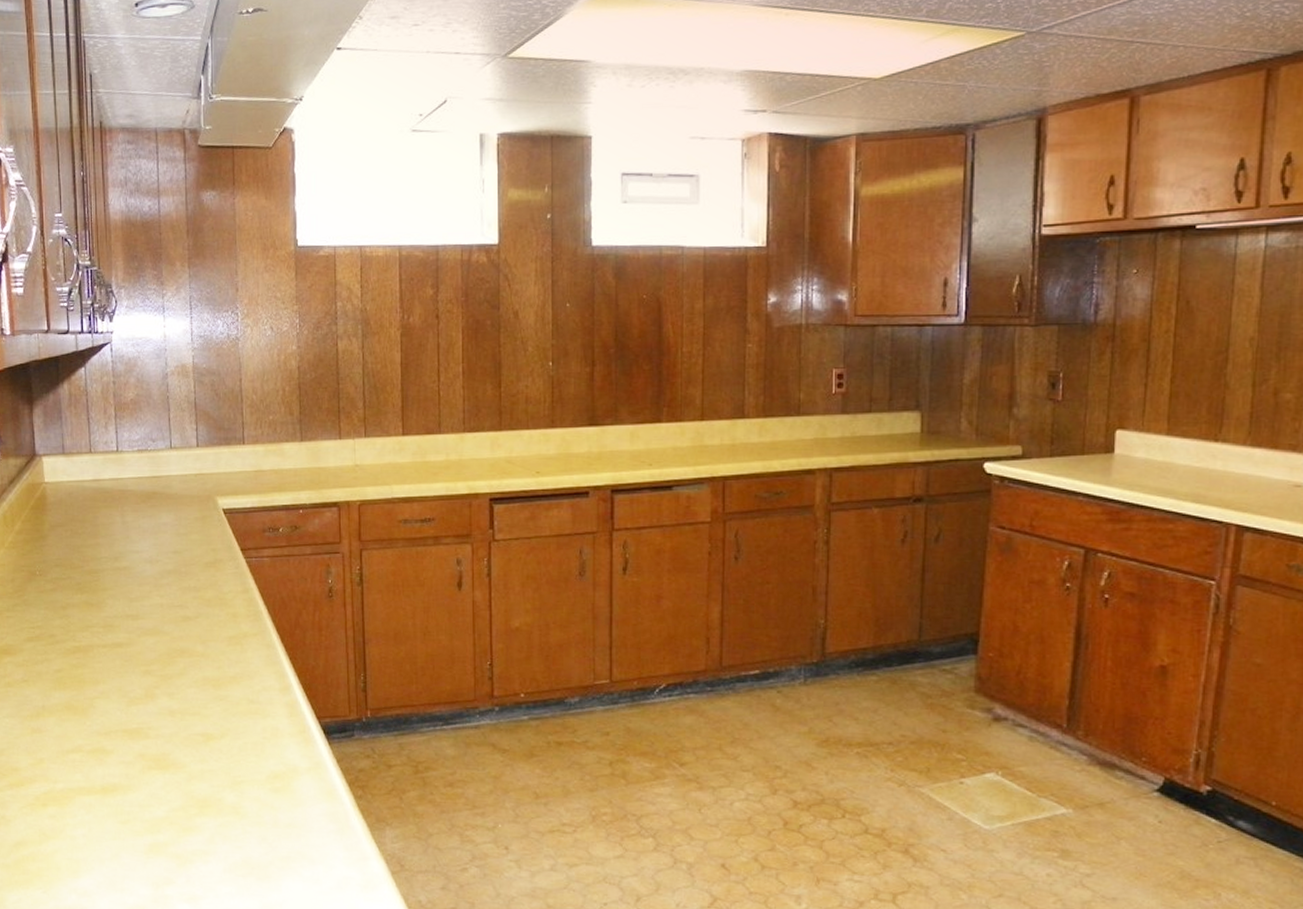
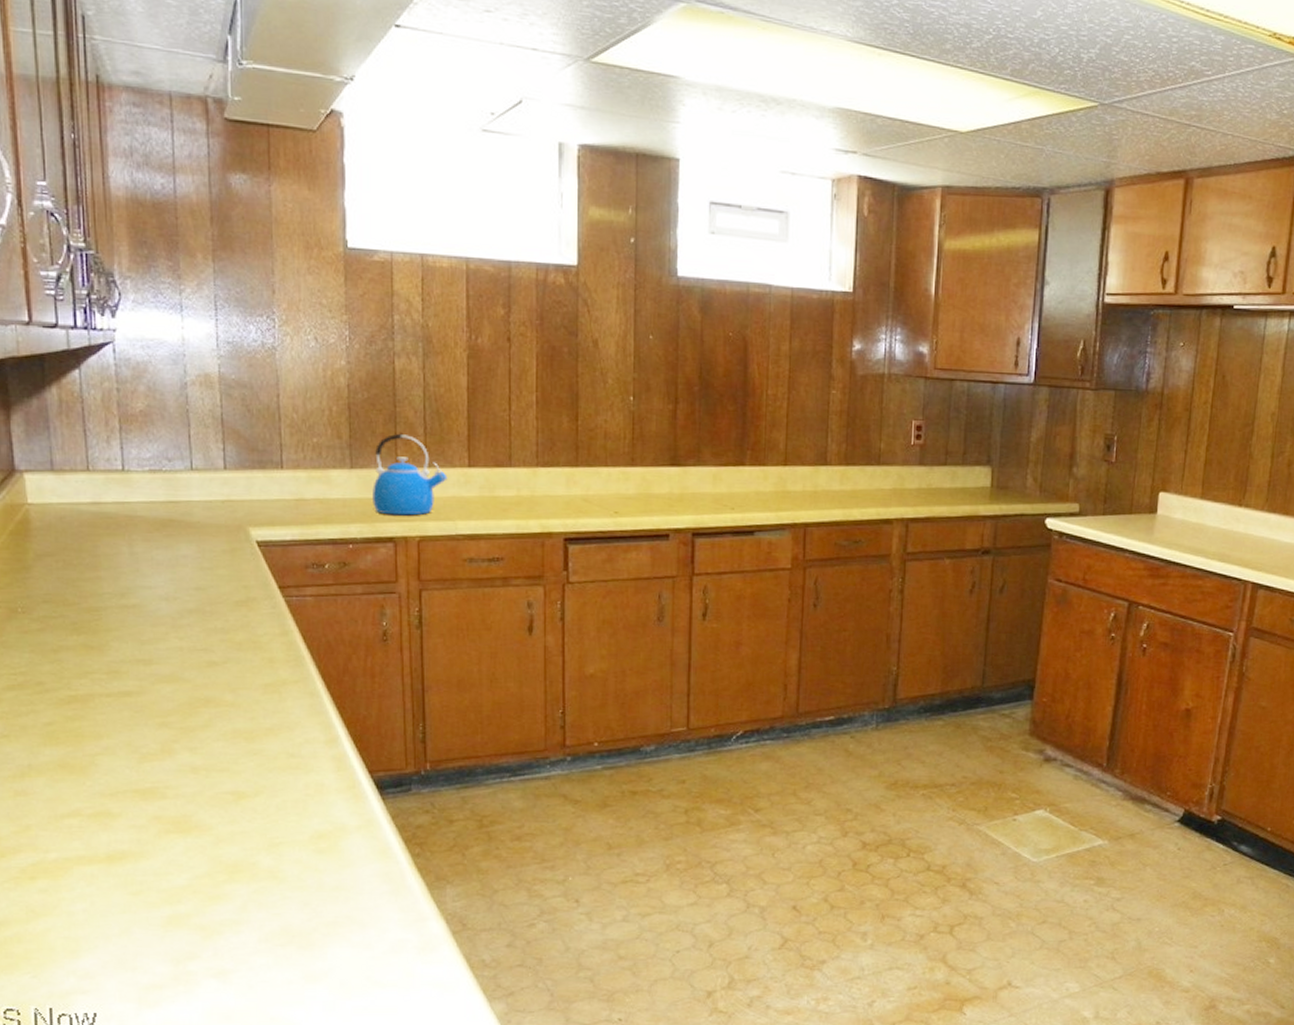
kettle: none [319,407,384,482] -> present [373,433,448,516]

